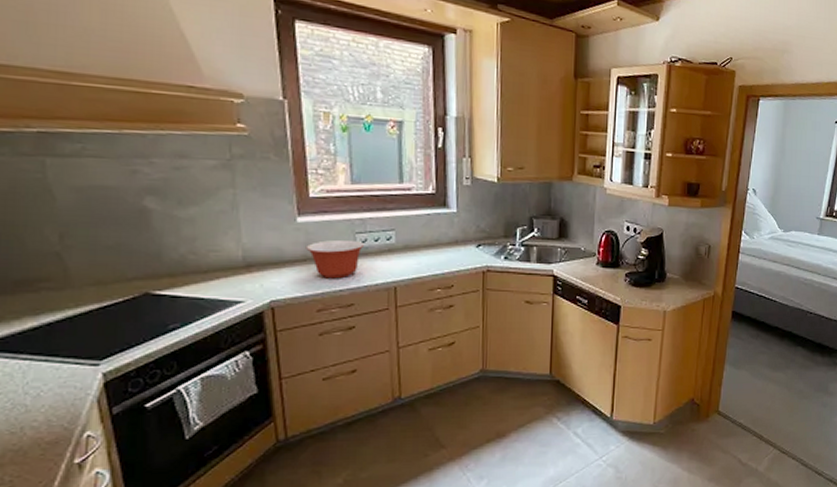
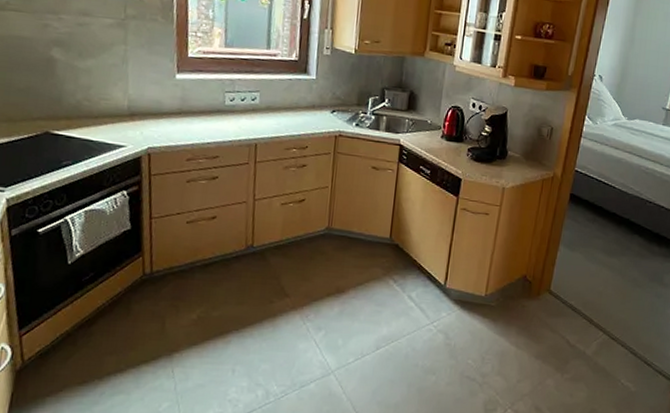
mixing bowl: present [305,239,365,279] -> none [181,96,233,133]

